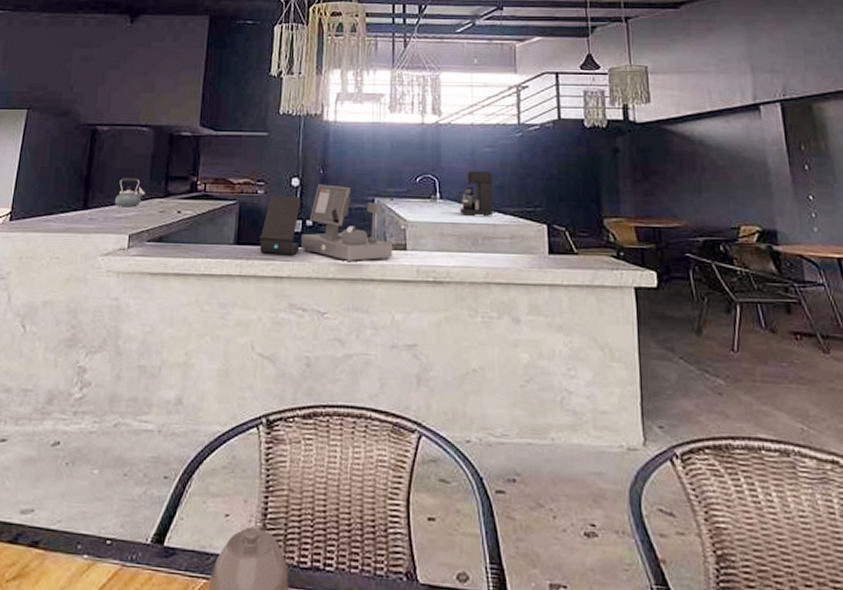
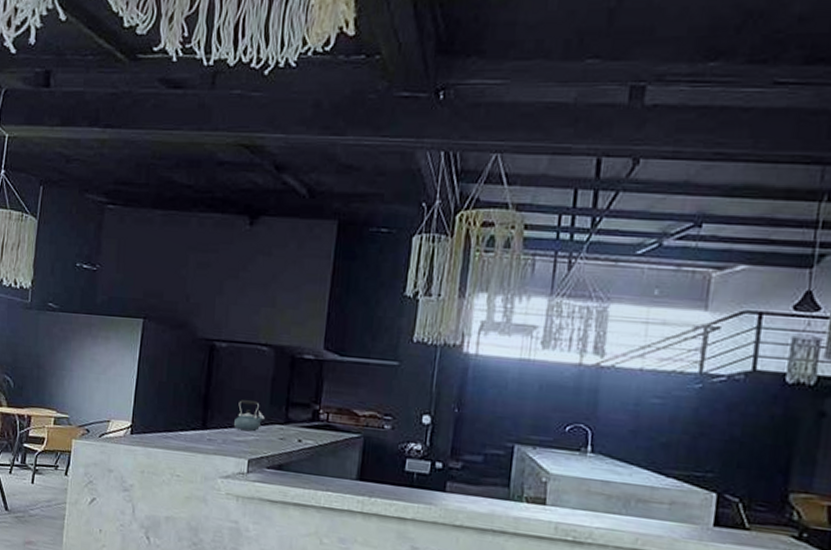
tablet stand: present [259,196,301,256] -> none [383,432,432,498]
cash register: present [301,184,392,263] -> none [428,424,530,513]
coffee maker: present [457,170,493,216] -> none [611,423,660,478]

